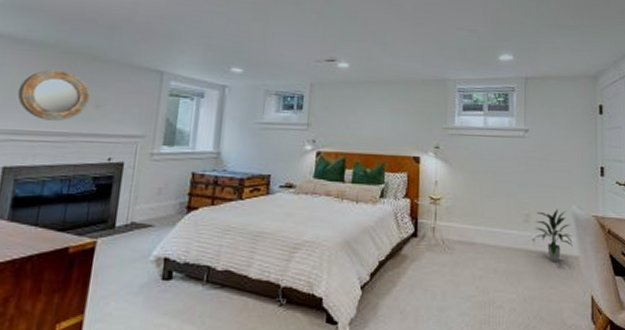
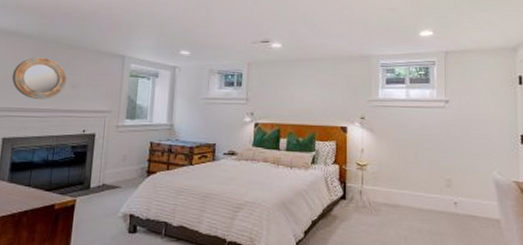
indoor plant: present [535,209,573,263] -> none [457,175,494,225]

